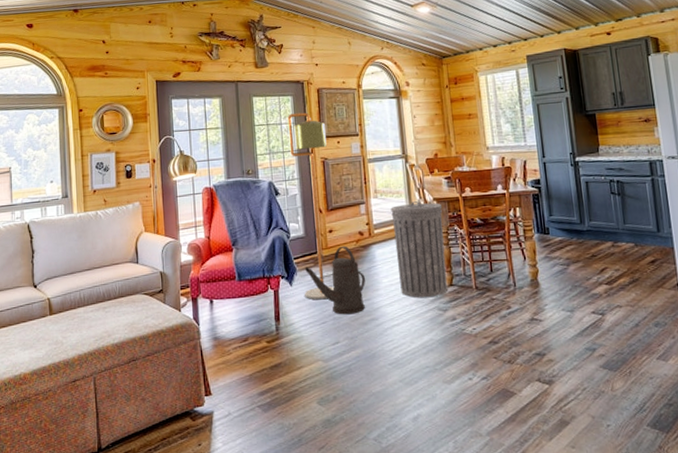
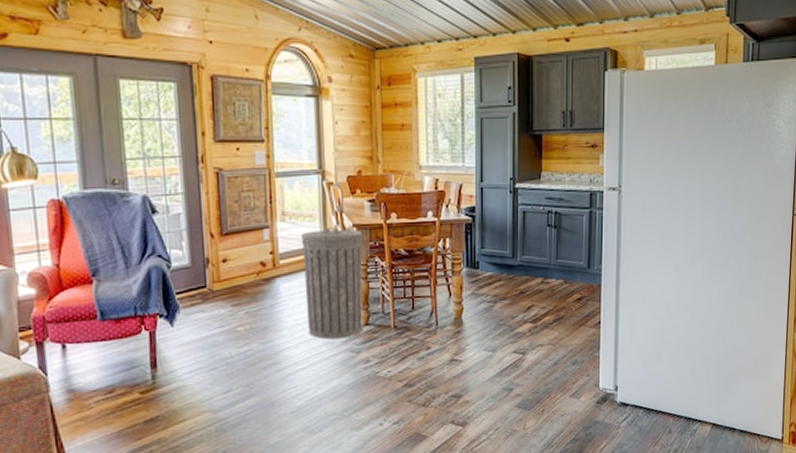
floor lamp: present [287,112,334,300] -> none [169,106,227,343]
watering can: present [305,245,365,315] -> none [190,278,266,359]

